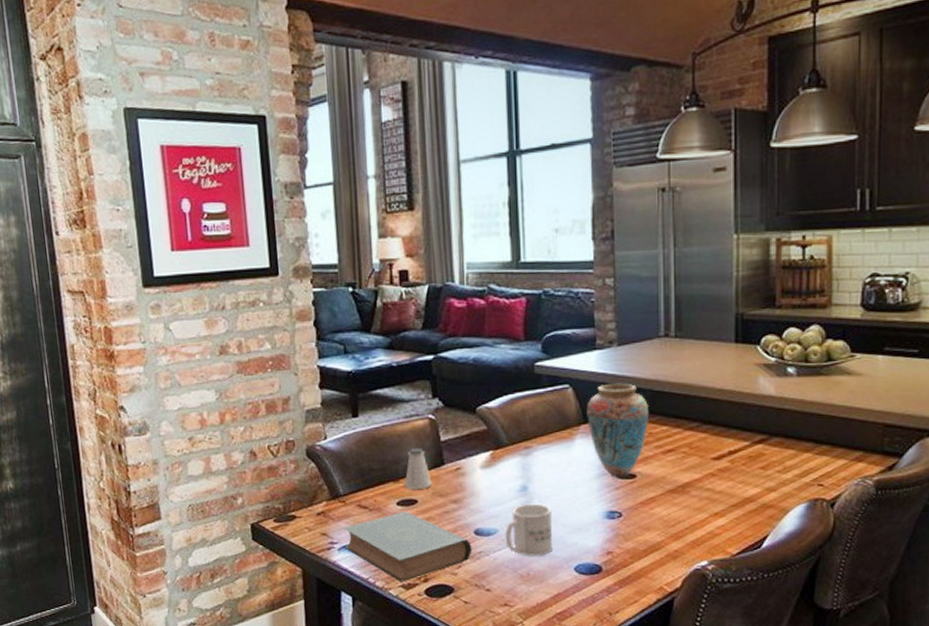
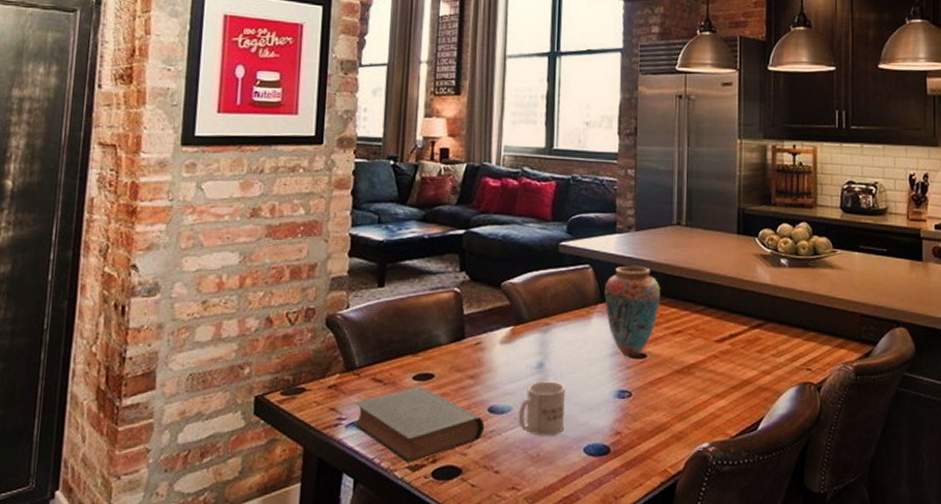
saltshaker: present [404,448,432,489] -> none [423,321,451,363]

